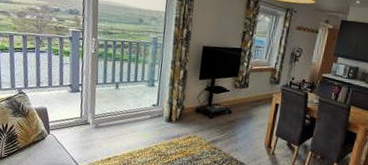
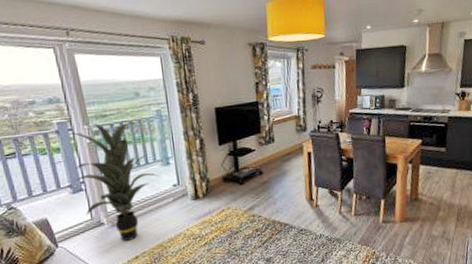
indoor plant: none [74,35,143,143] -> present [70,121,159,241]

